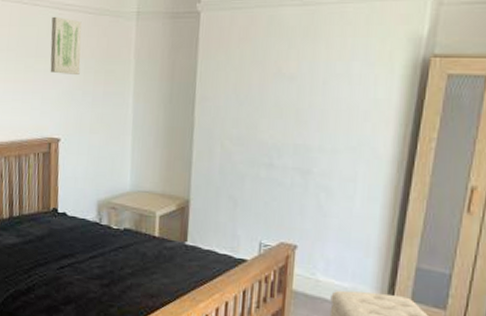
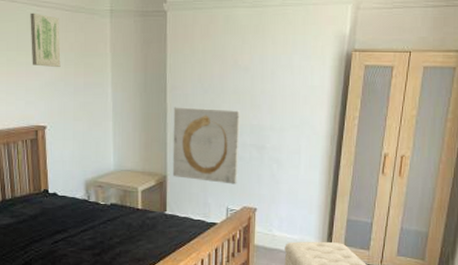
wall art: none [196,121,282,215] -> present [172,107,240,185]

